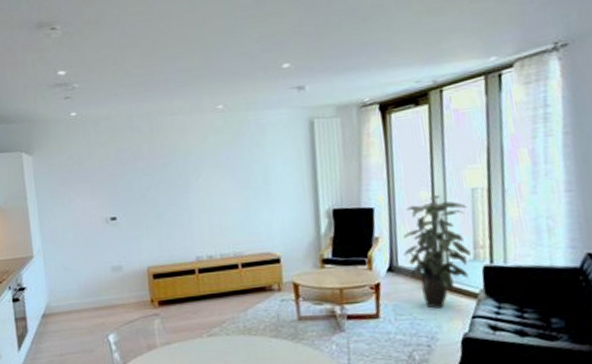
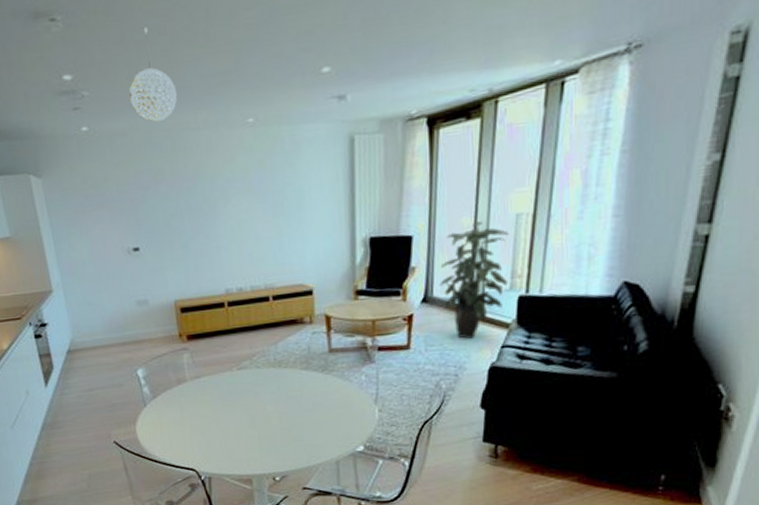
pendant light: none [113,33,155,109] -> present [128,27,177,122]

